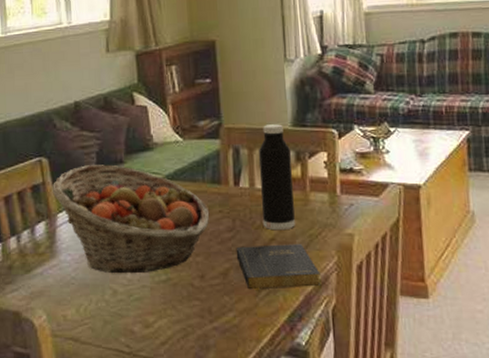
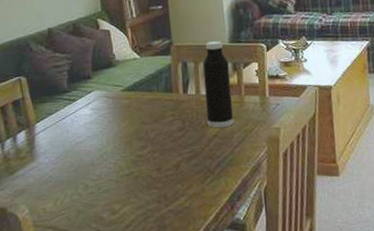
fruit basket: present [52,164,210,274] -> none [30,80,164,172]
book: present [236,244,321,291] -> none [186,138,255,179]

